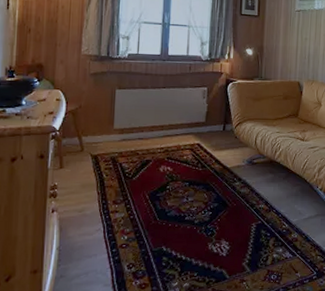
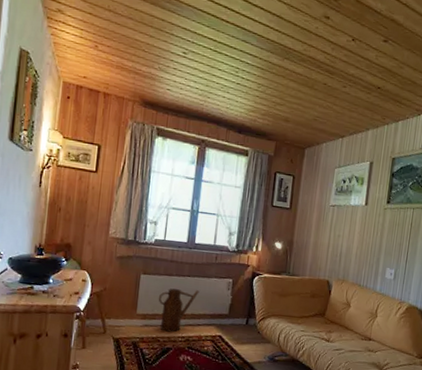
watering can: none [134,101,176,144] -> present [158,288,200,333]

